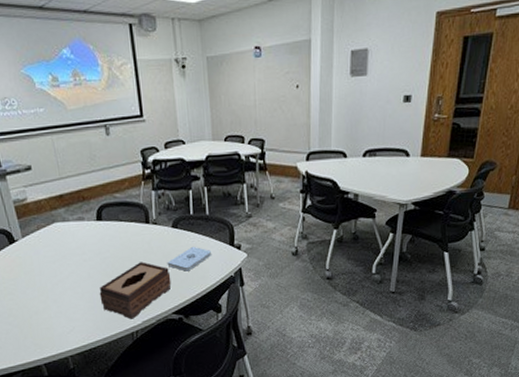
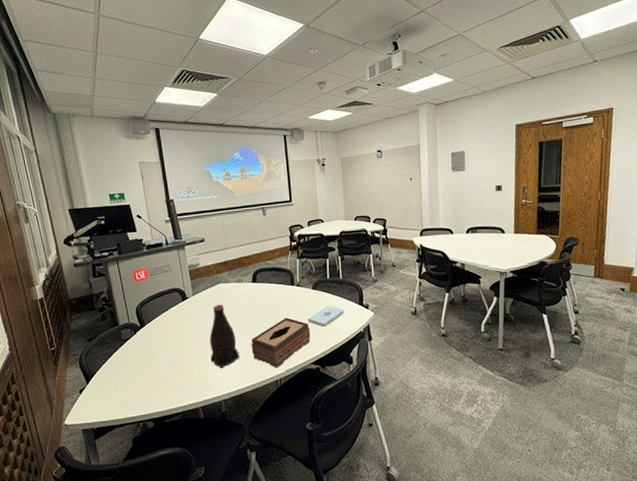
bottle: none [47,248,86,322] -> present [209,305,239,369]

